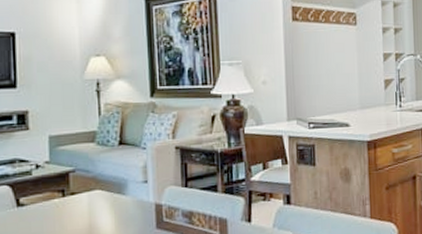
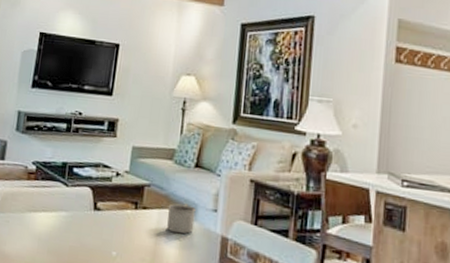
mug: none [97,181,127,211] -> present [167,204,196,234]

